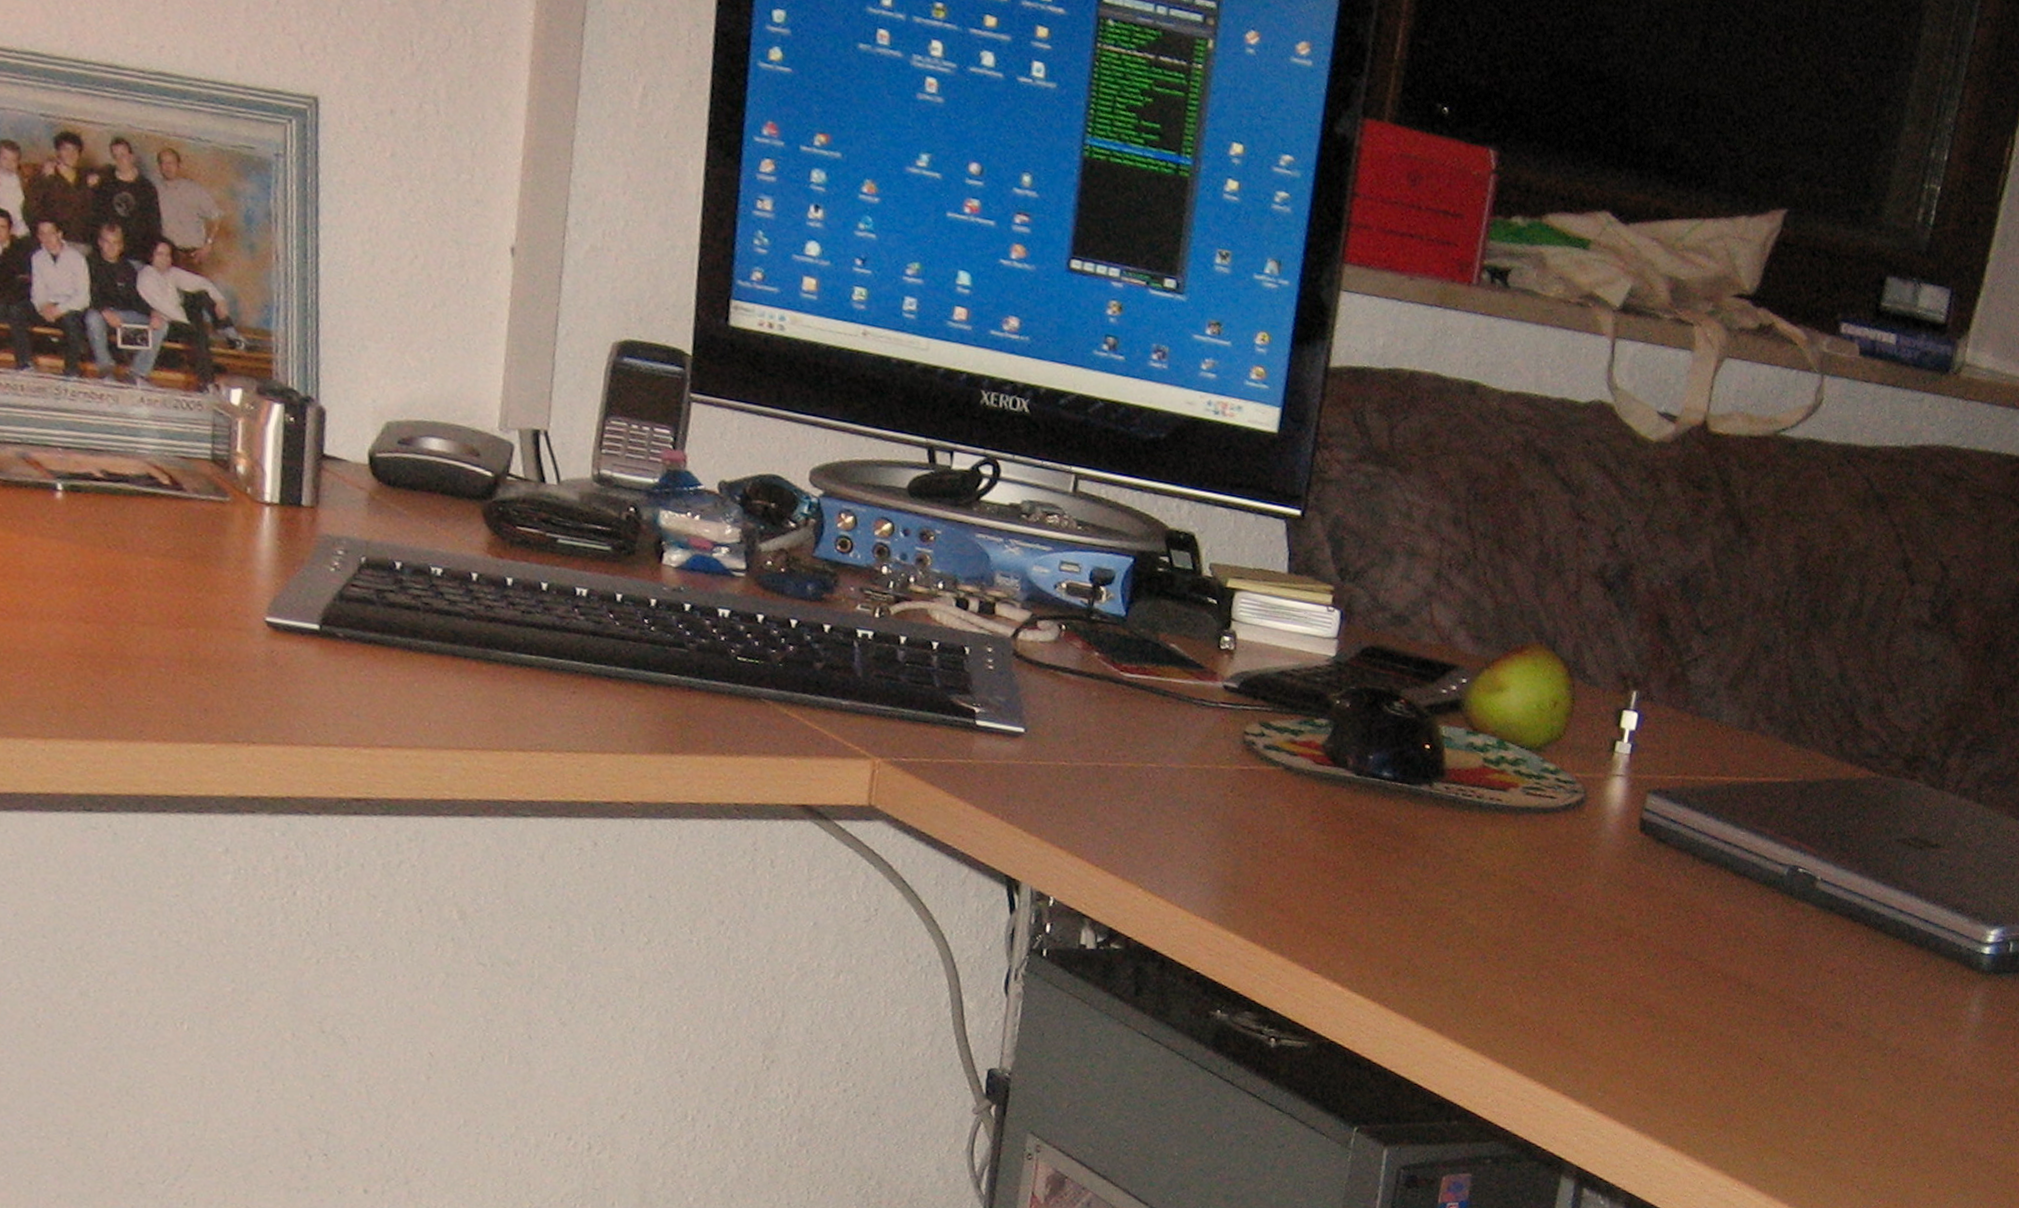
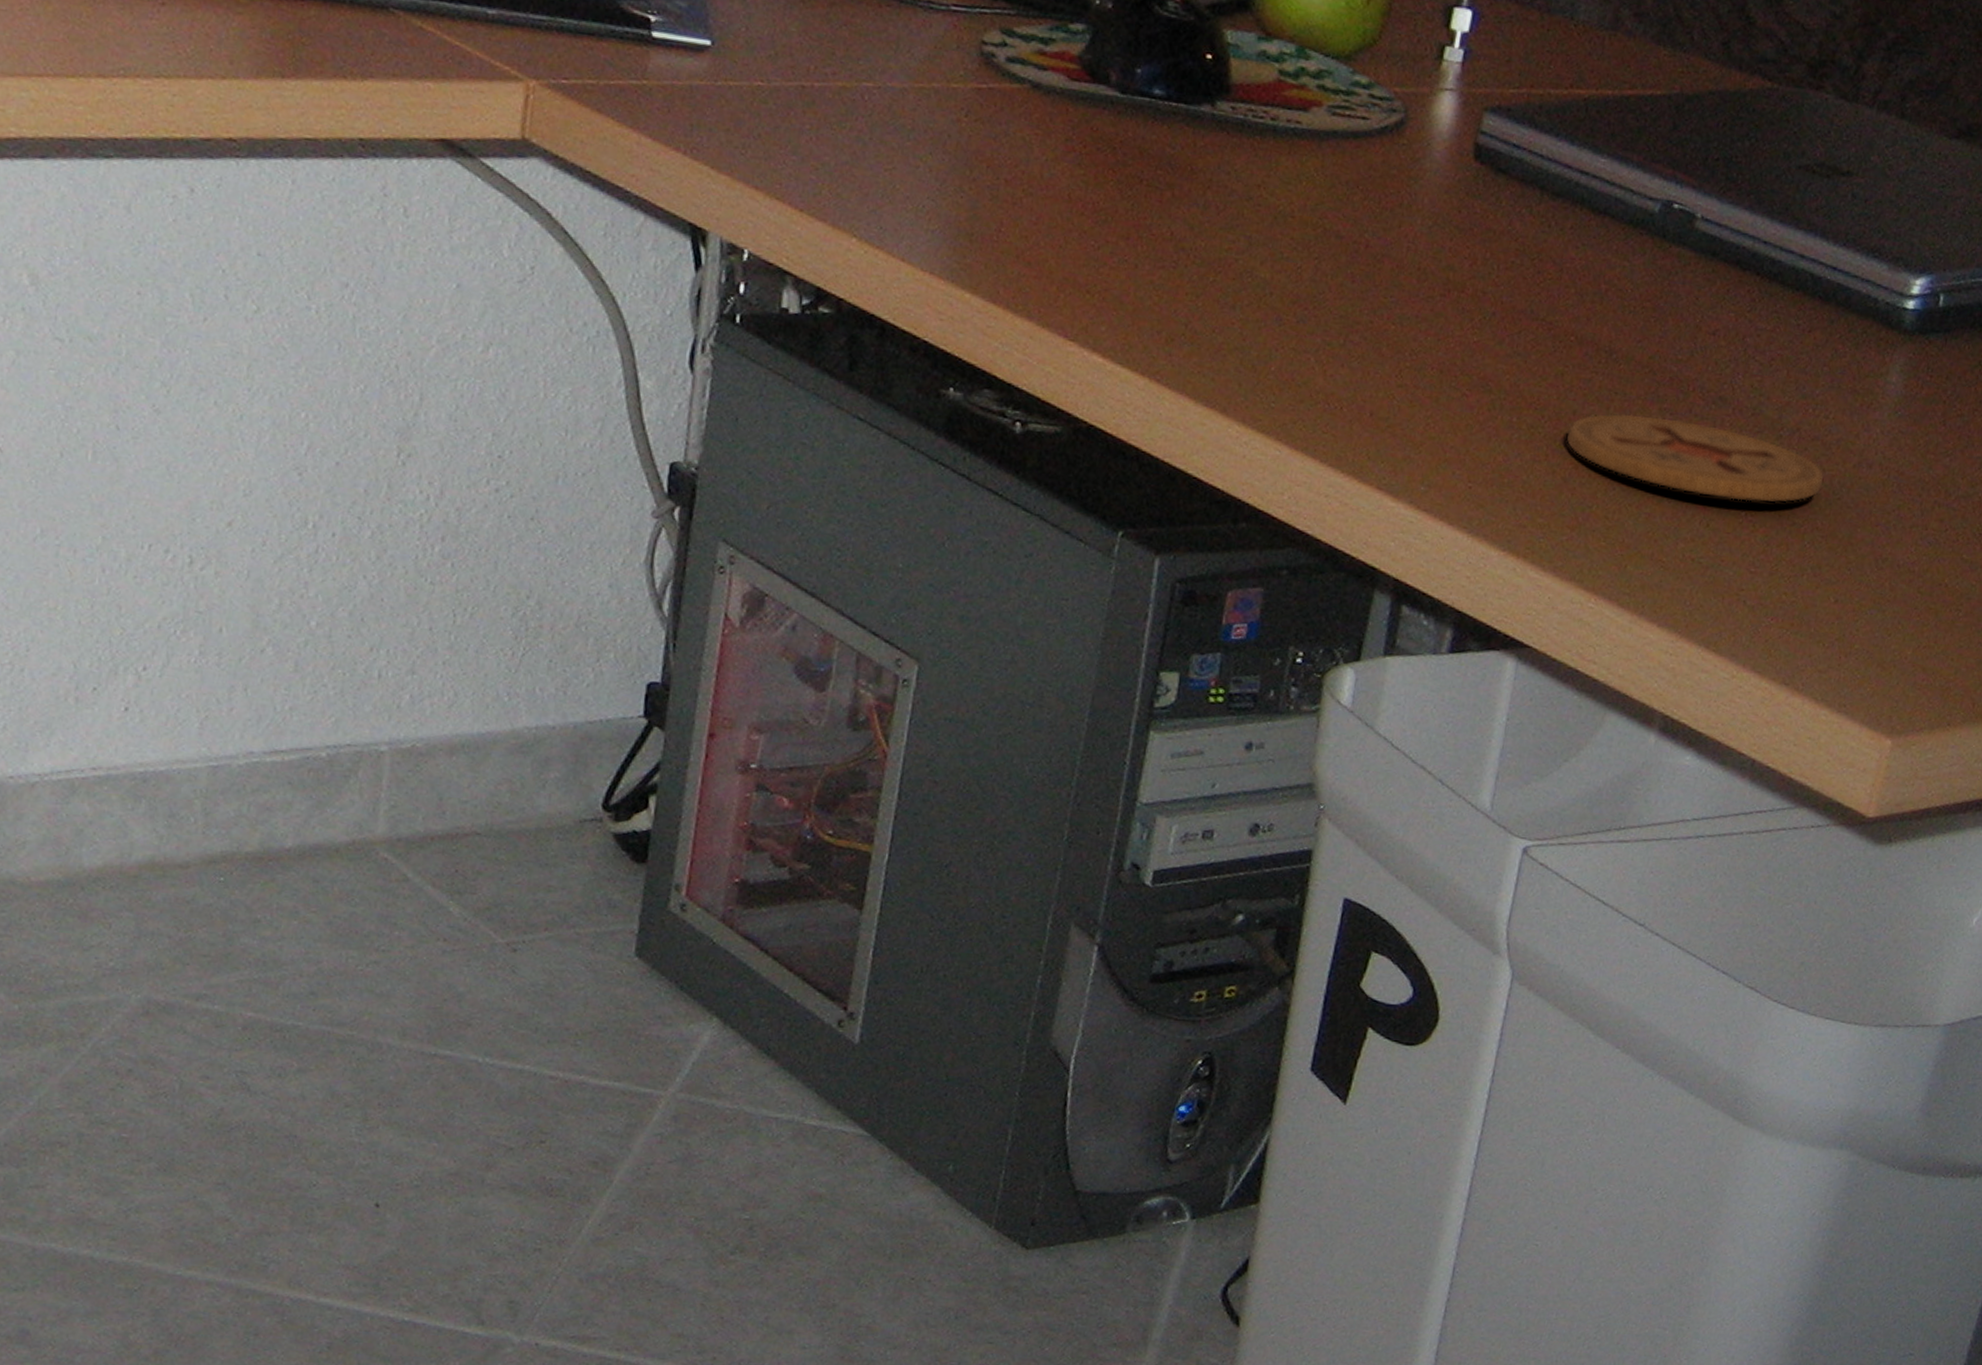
coaster: none [1715,1035,1920,1108] -> present [1567,413,1825,503]

